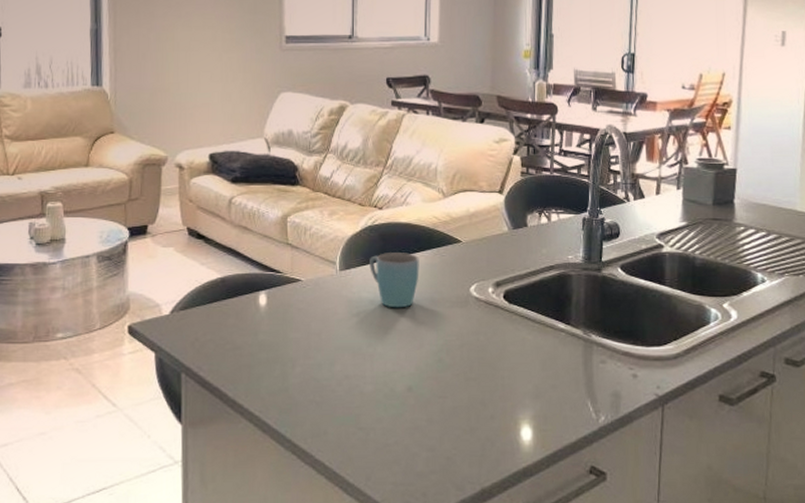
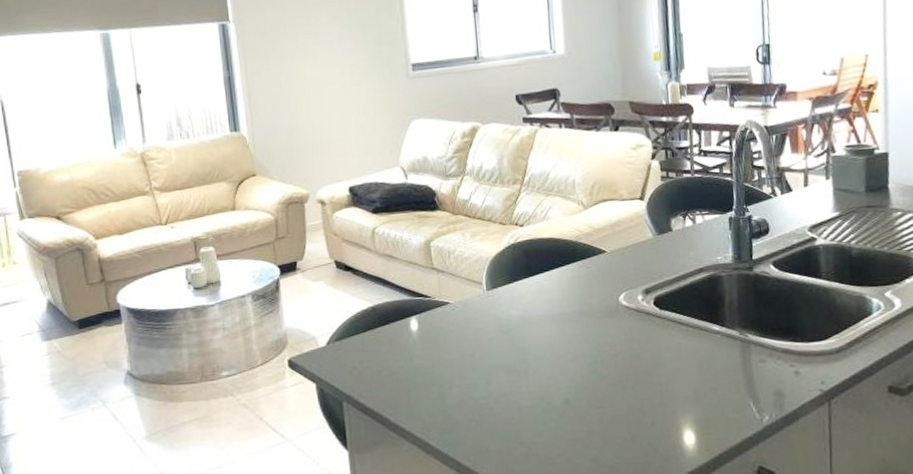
mug: present [370,253,419,308] -> none [515,267,567,323]

